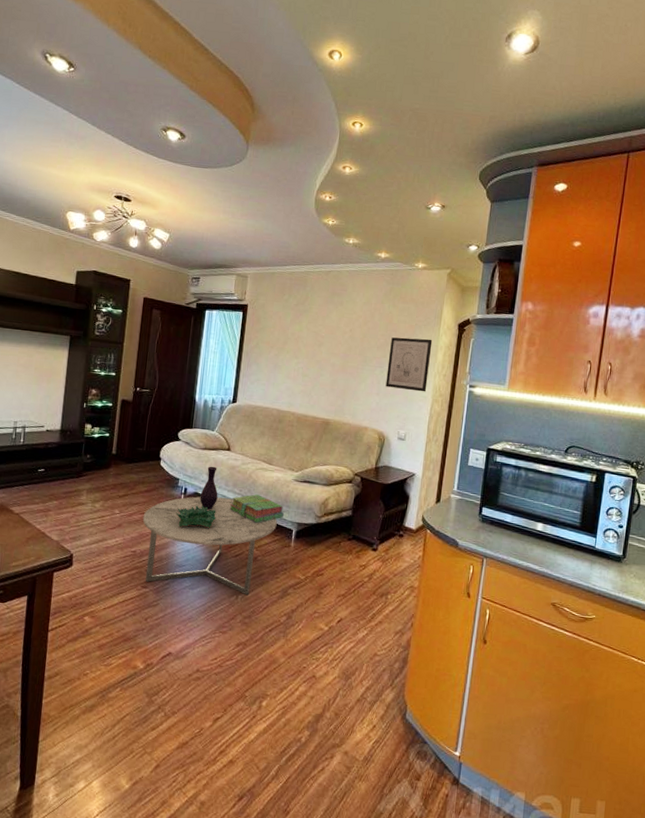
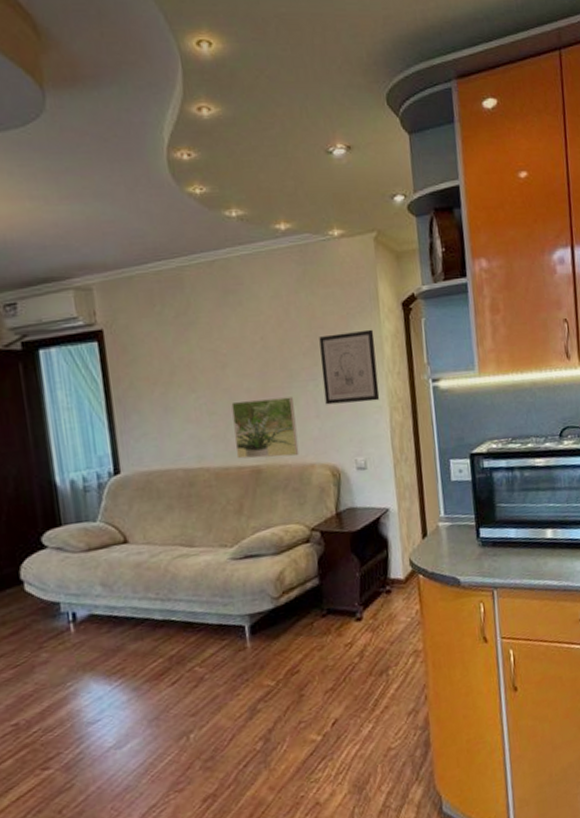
coffee table: present [142,496,277,596] -> none [16,608,221,760]
decorative bowl: present [175,505,216,528] -> none [67,629,130,670]
vase: present [199,466,218,510] -> none [98,570,127,634]
stack of books: present [229,494,284,524] -> none [145,592,227,633]
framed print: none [314,370,363,419] -> present [231,397,299,459]

